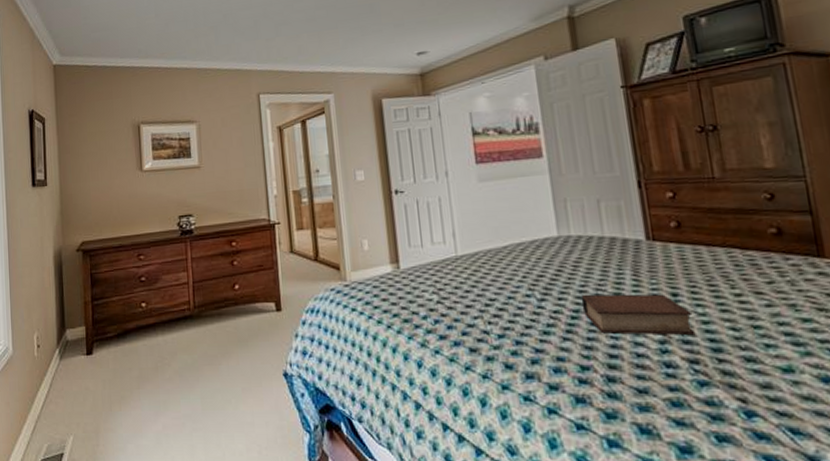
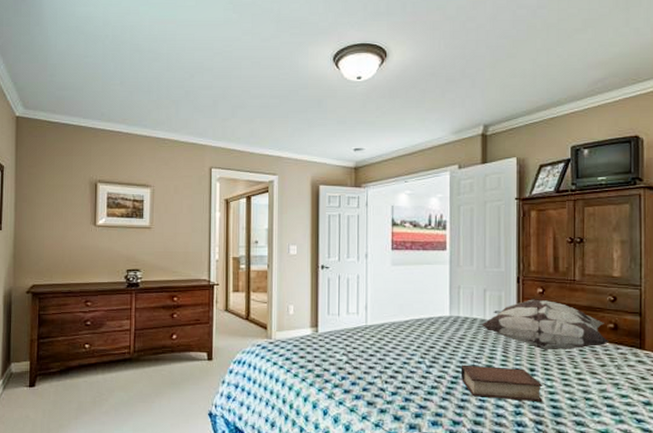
decorative pillow: none [599,205,773,270] -> present [481,299,608,352]

